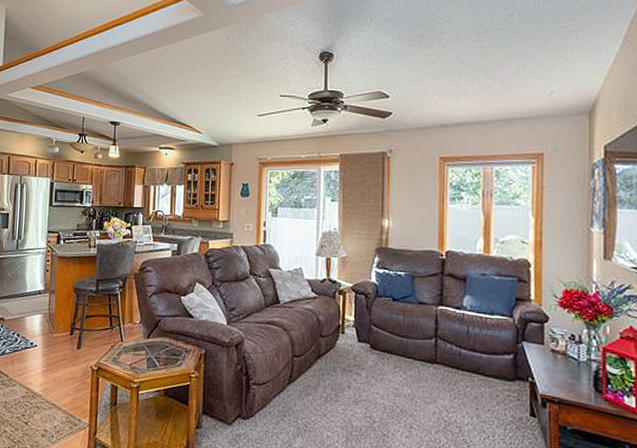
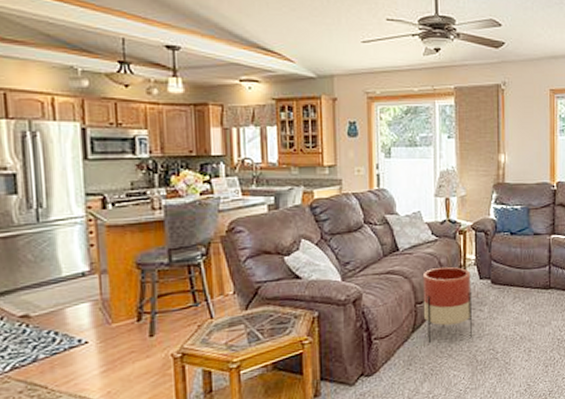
planter: none [299,324,349,402] -> present [422,266,472,343]

